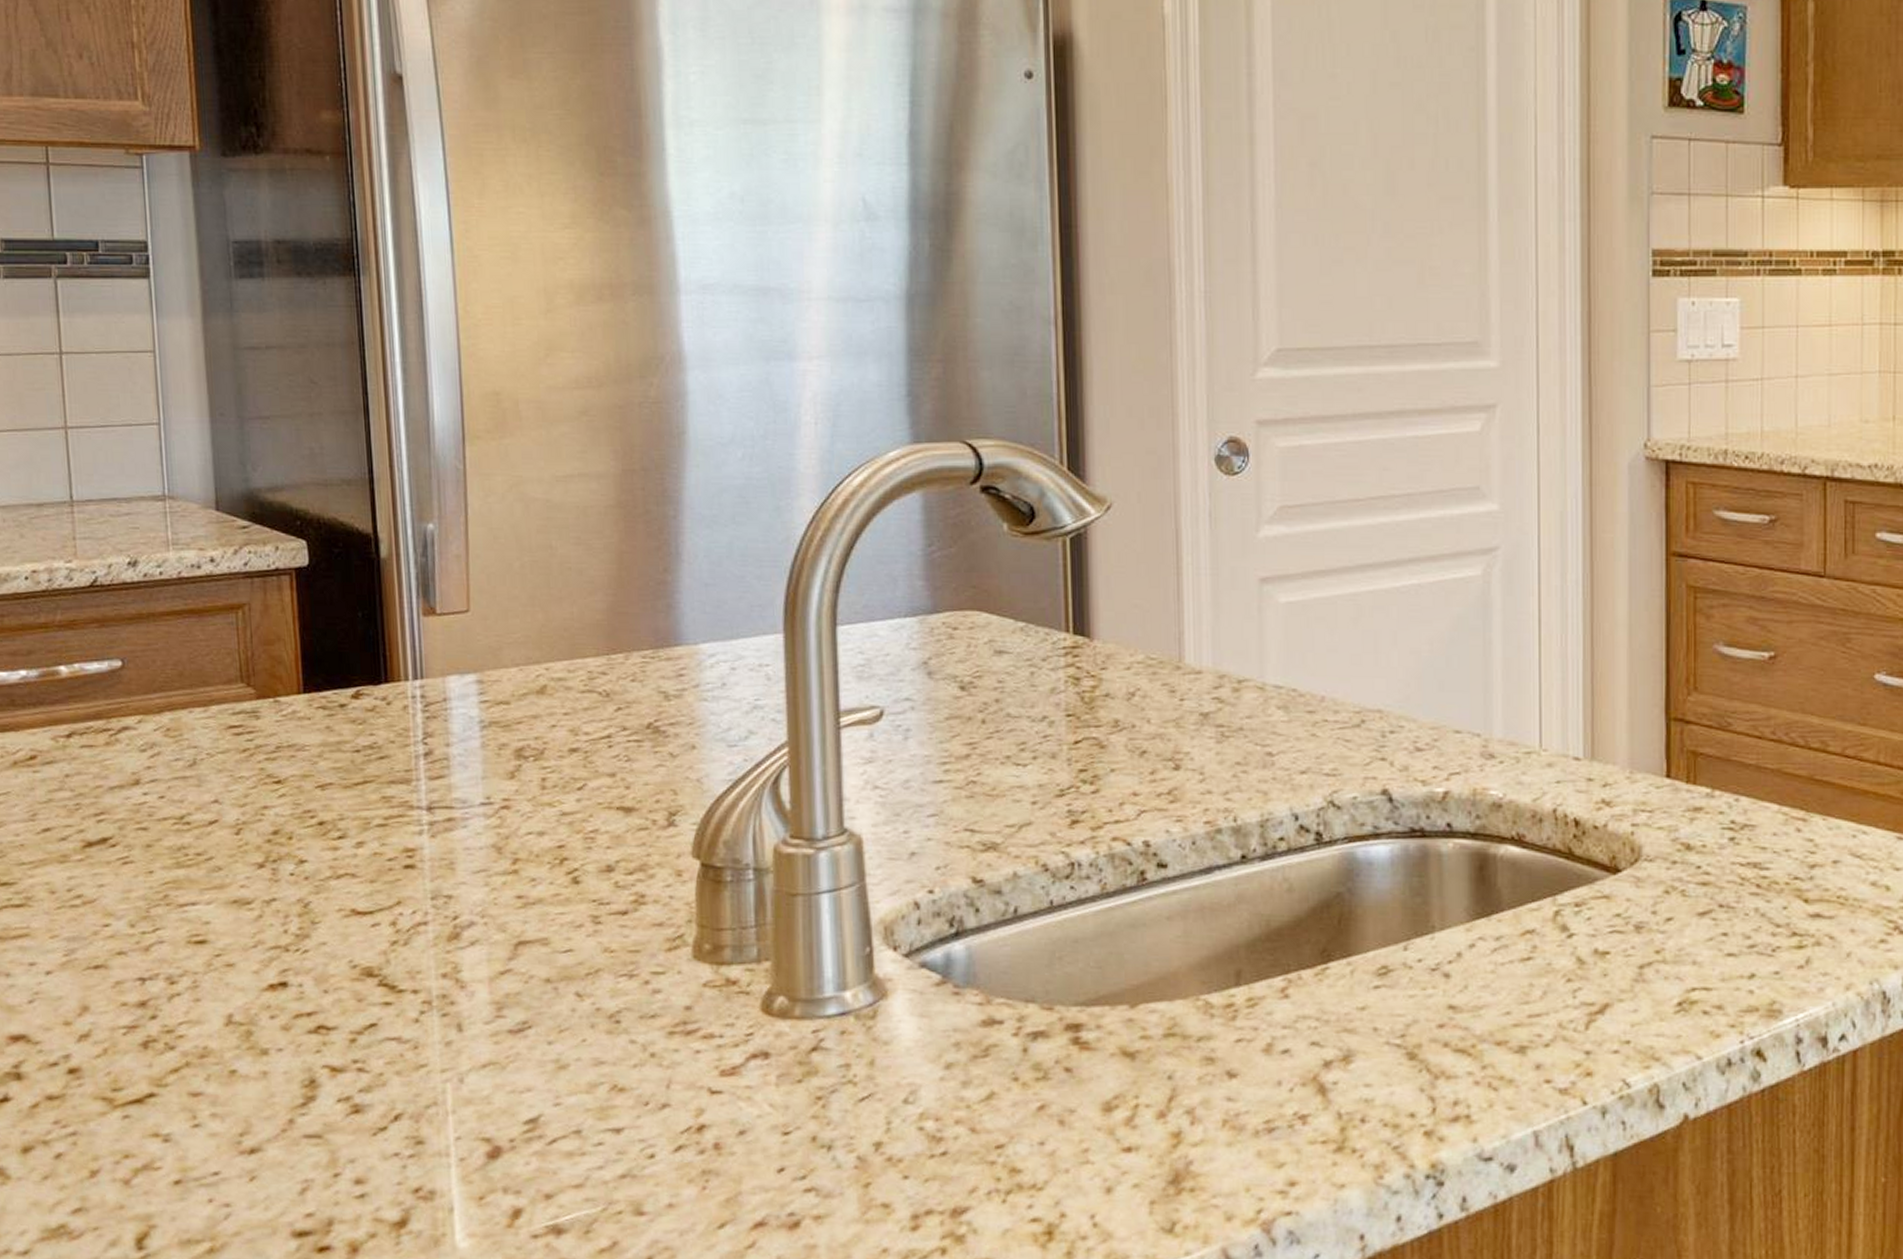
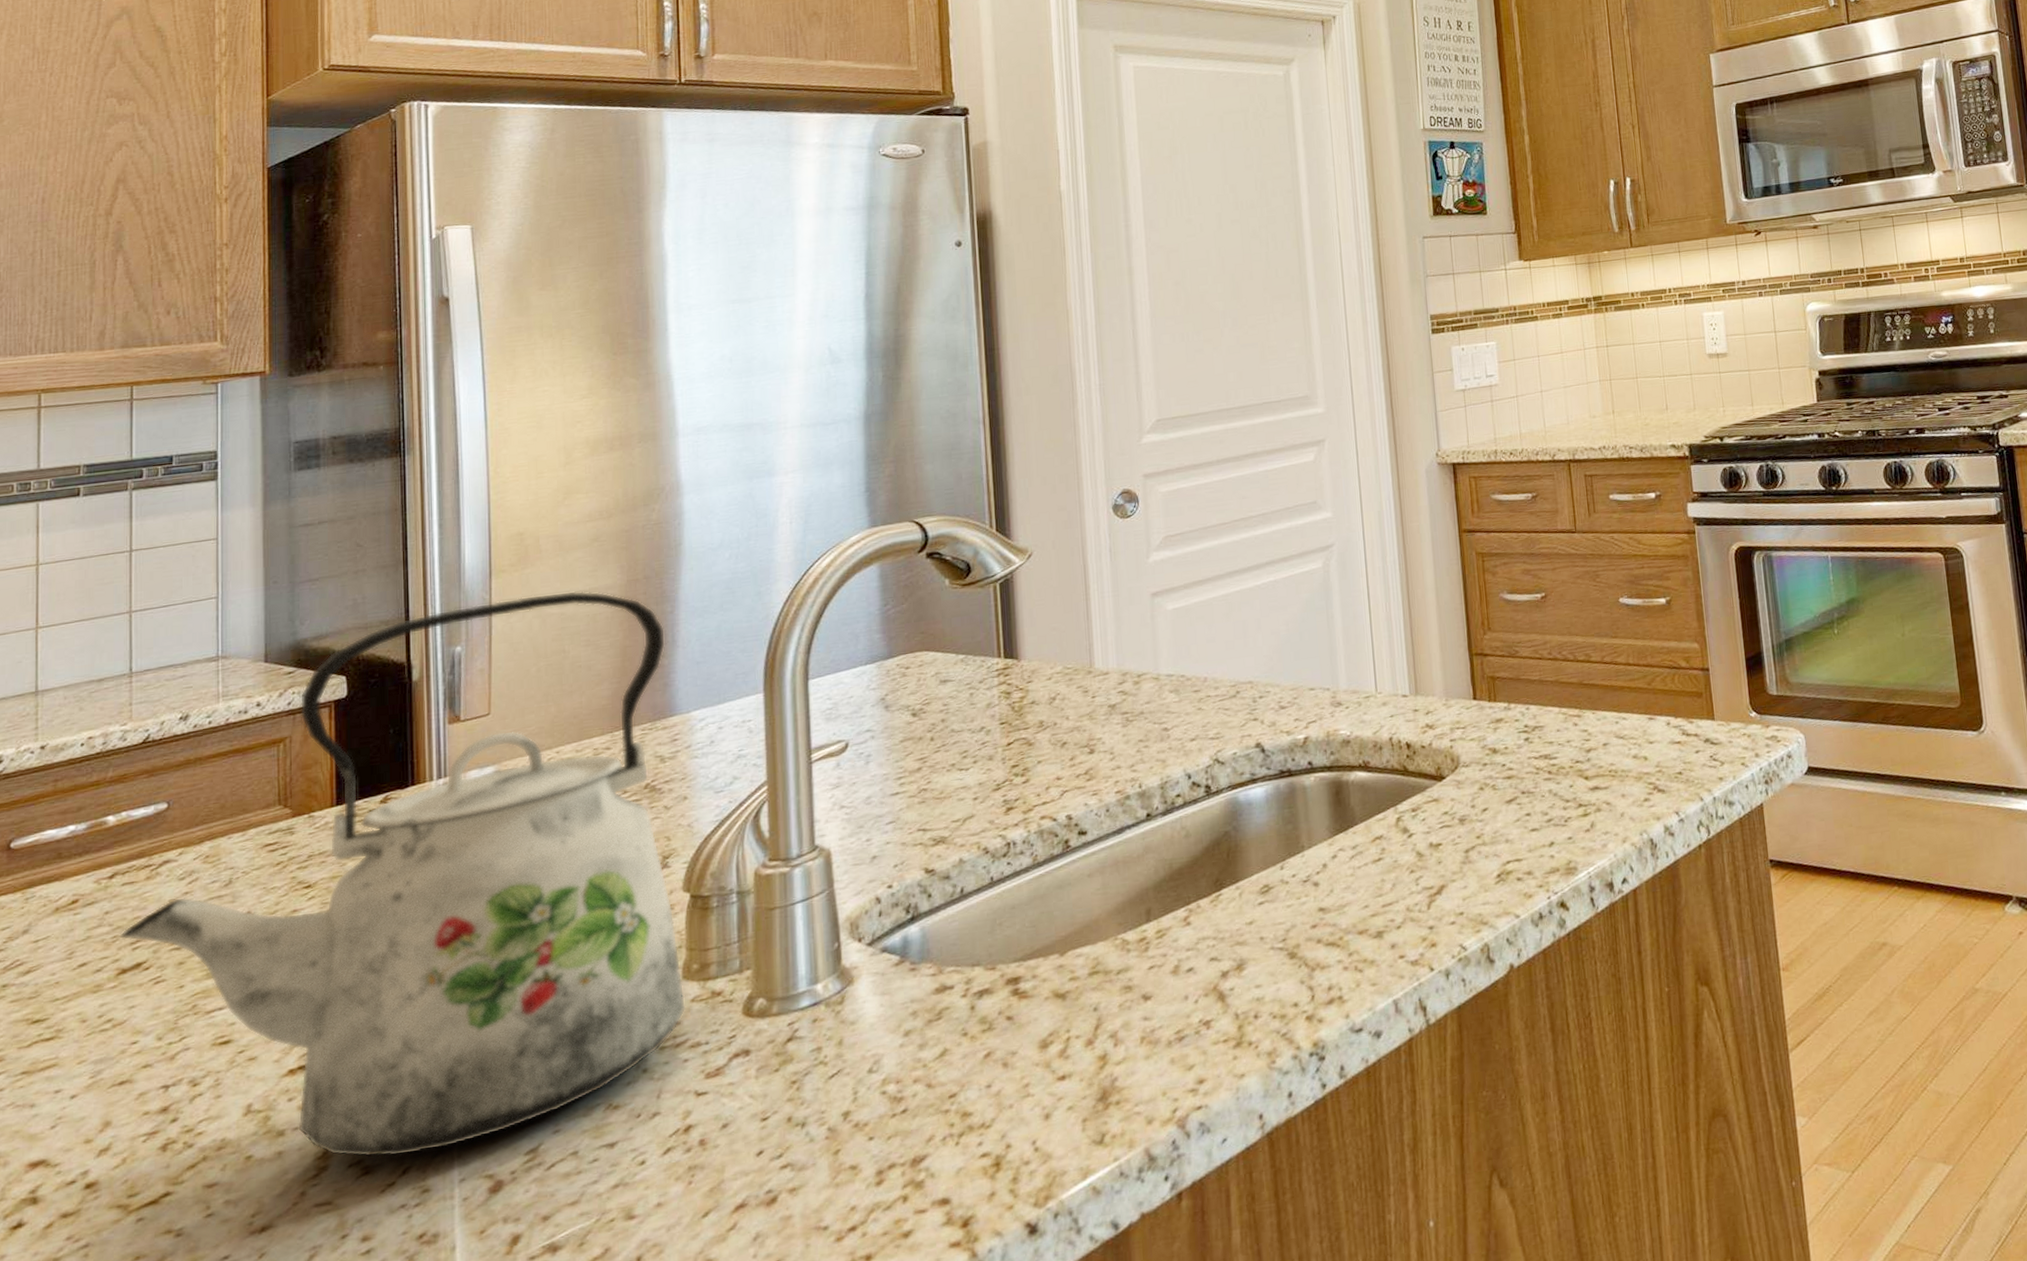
kettle: none [82,472,698,1101] -> present [119,590,686,1158]

